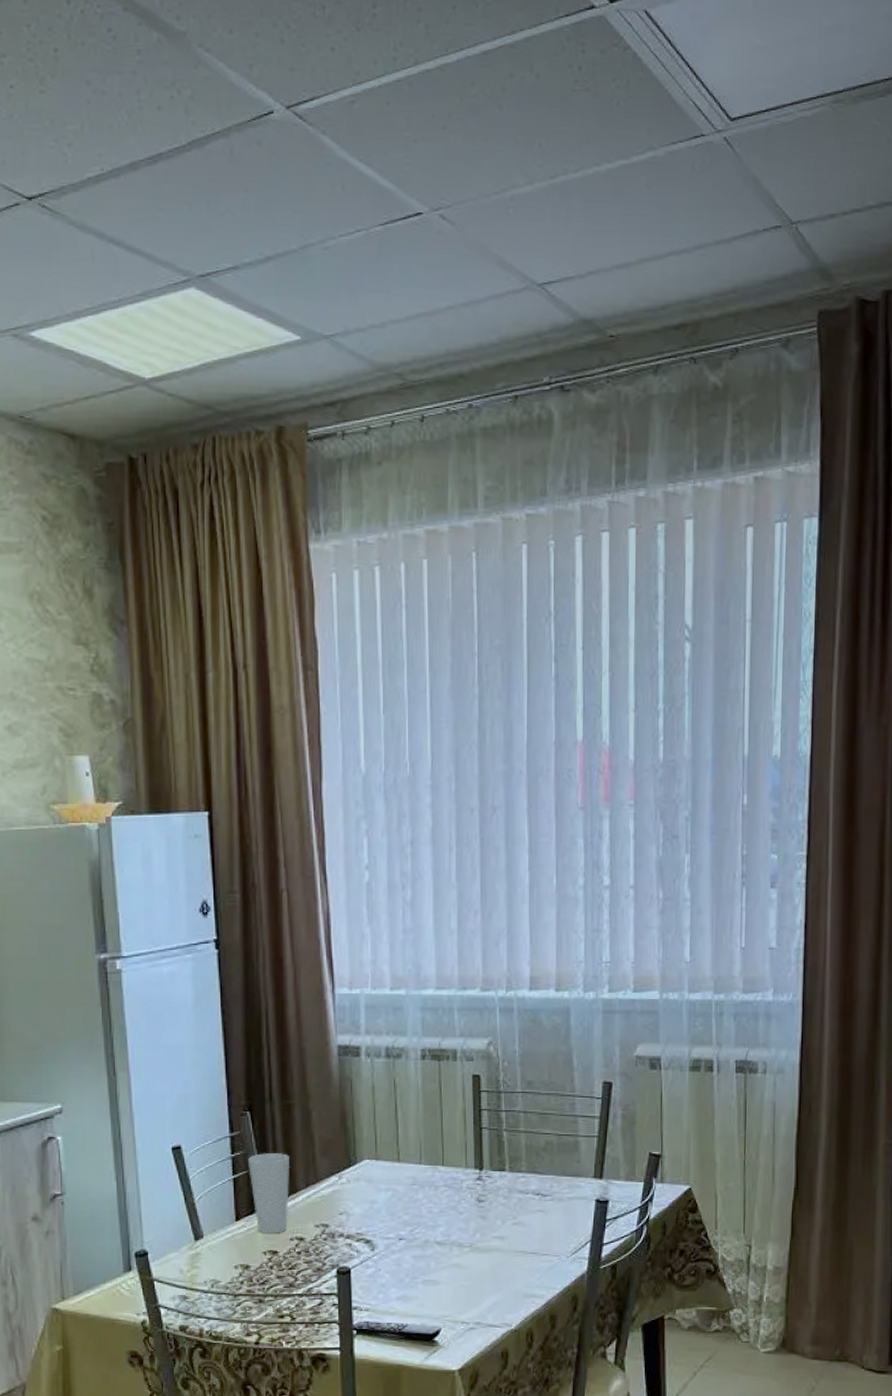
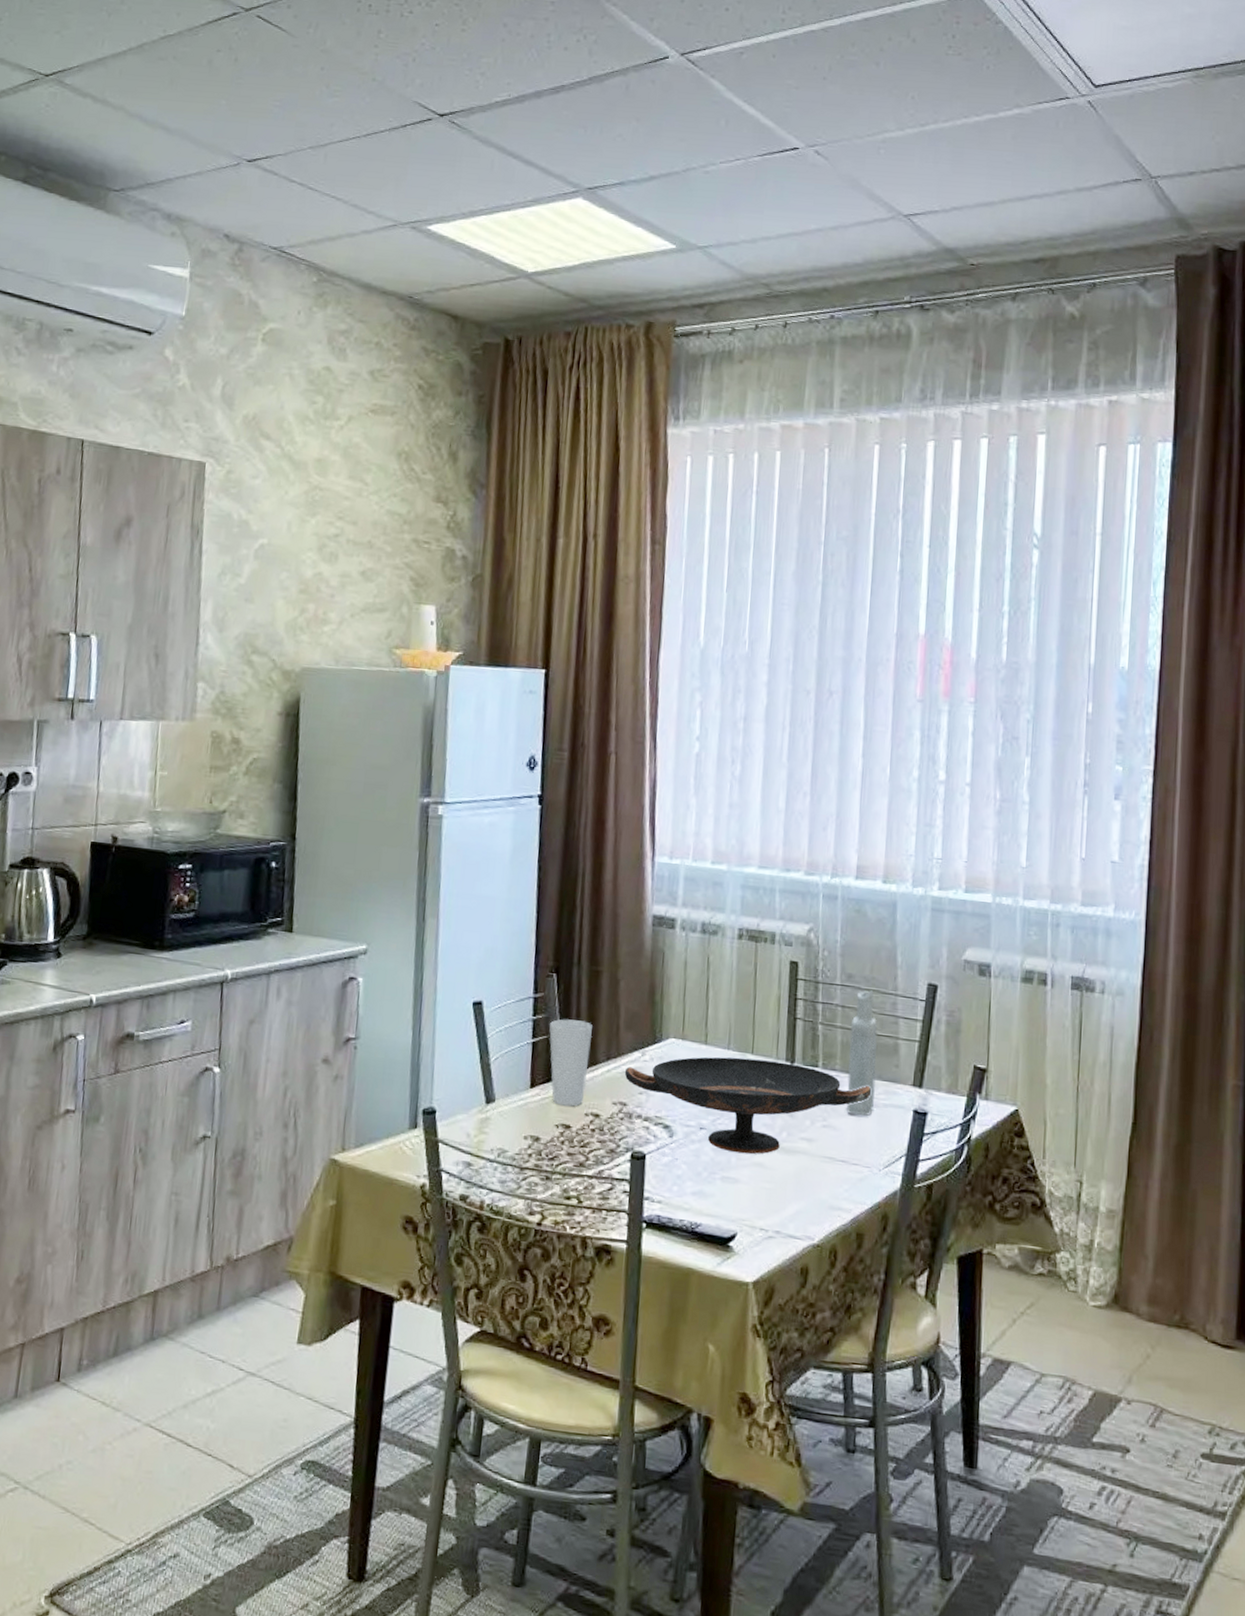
decorative bowl: none [324,1170,556,1258] -> present [624,1057,872,1154]
bottle: none [533,1094,559,1211] -> present [846,990,878,1116]

